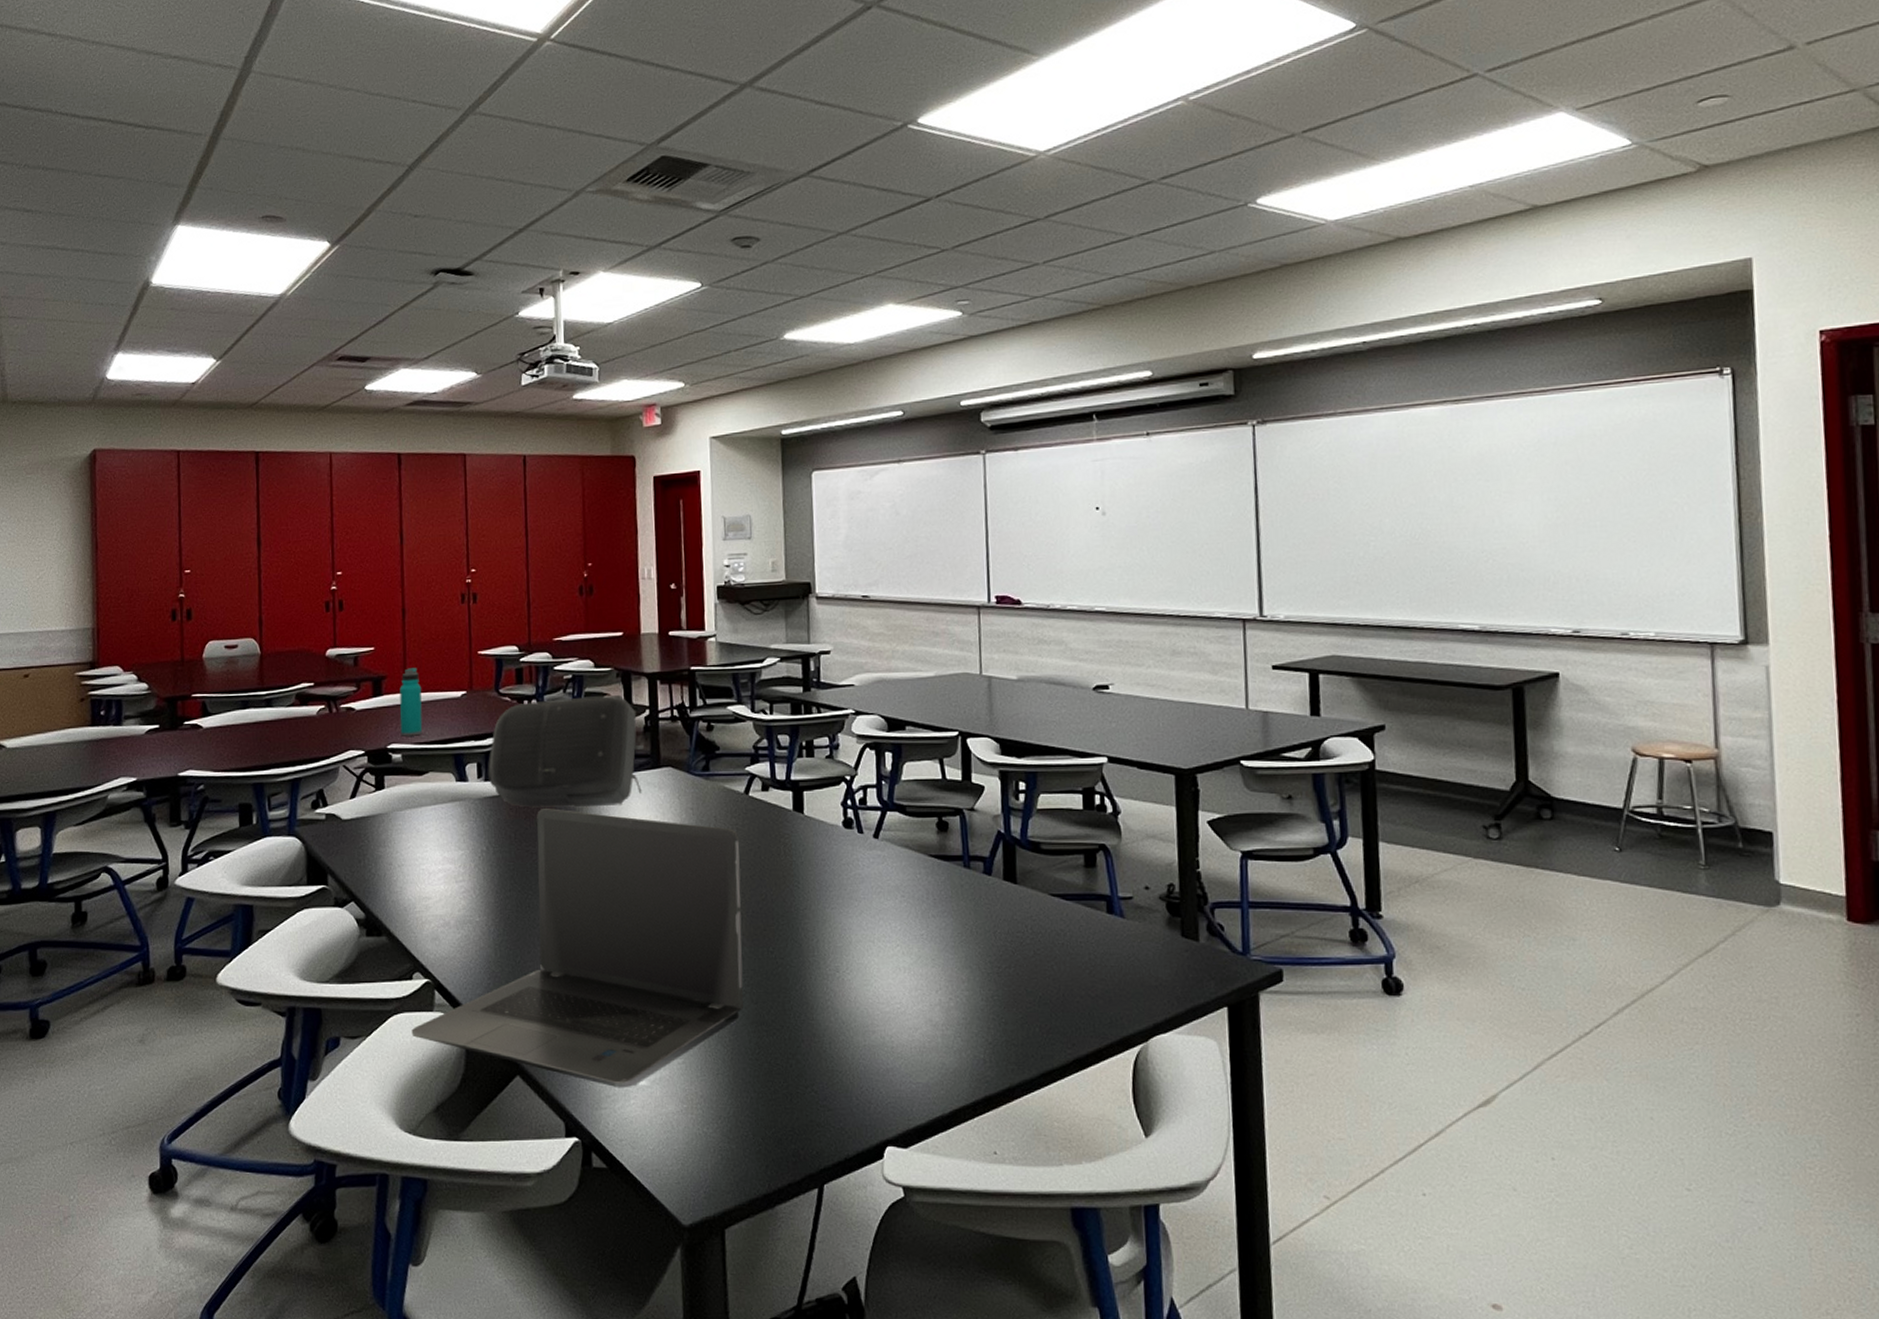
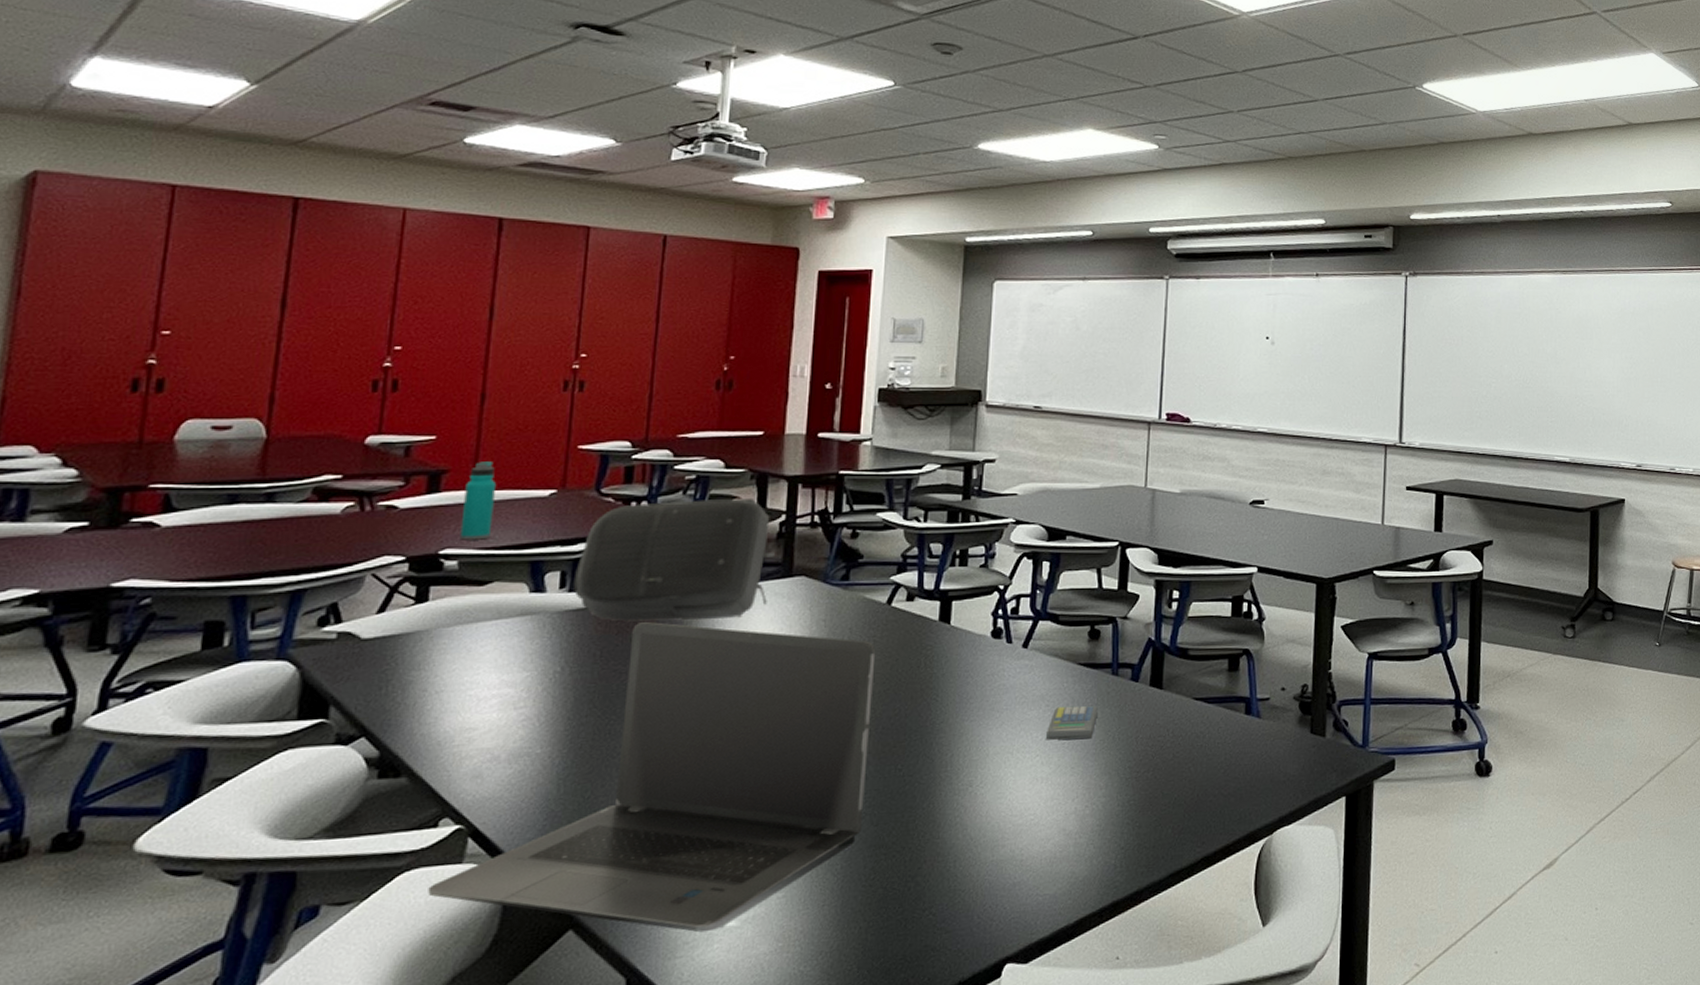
calculator: none [904,897,953,932] -> present [1046,705,1098,740]

